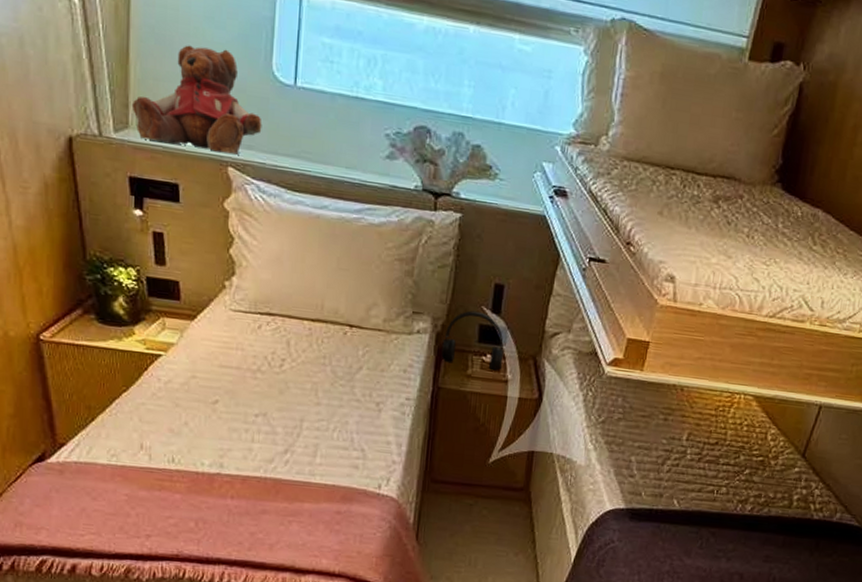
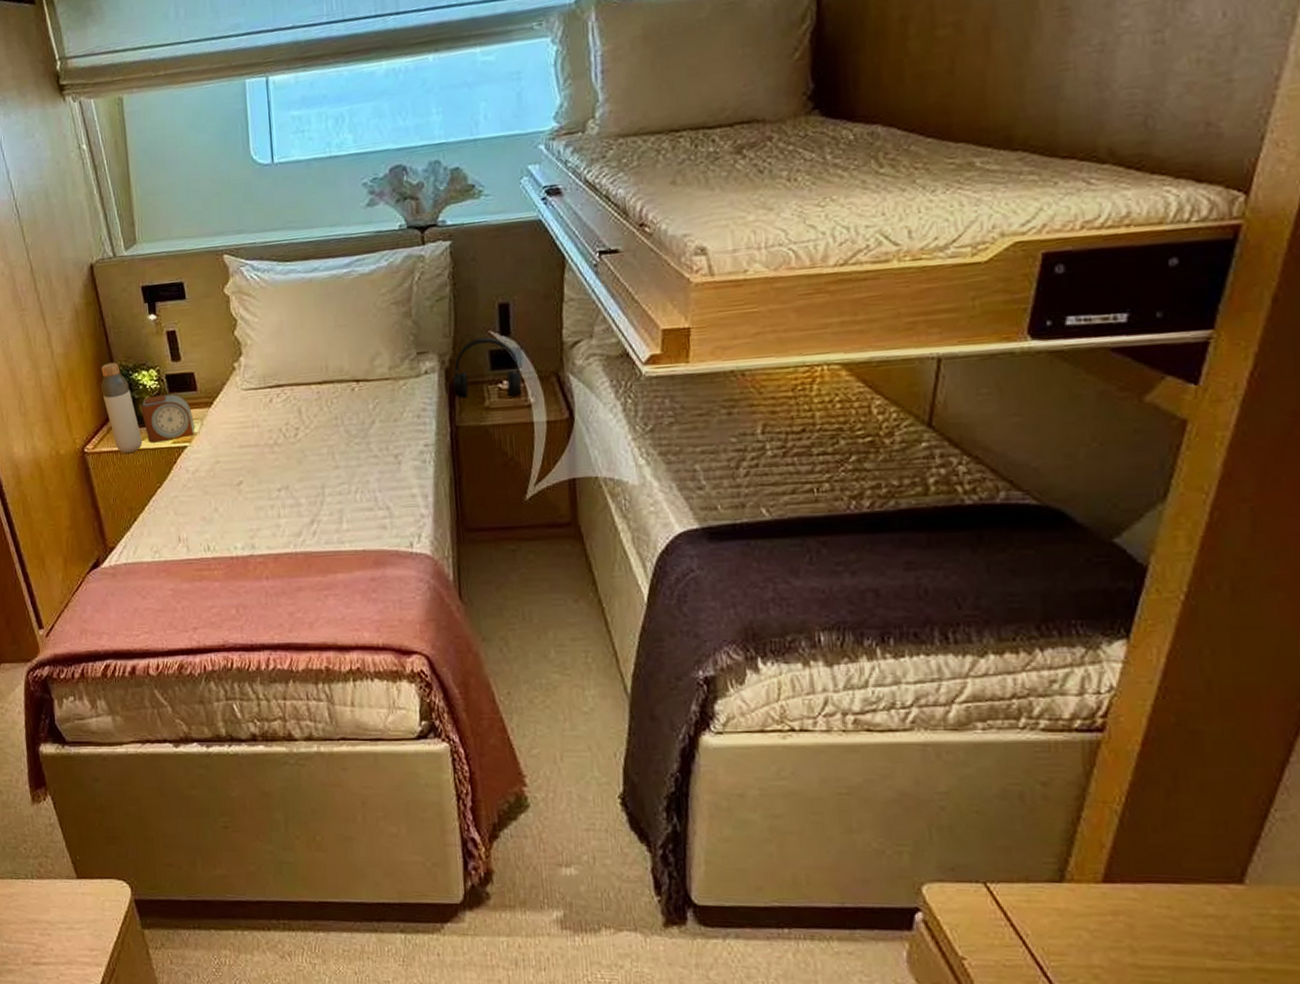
bottle: none [67,249,111,350] -> present [100,362,143,453]
alarm clock: none [112,295,173,346] -> present [140,393,195,443]
teddy bear: present [131,45,262,155] -> none [136,149,249,250]

